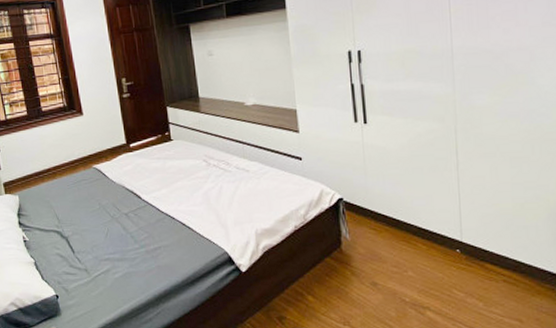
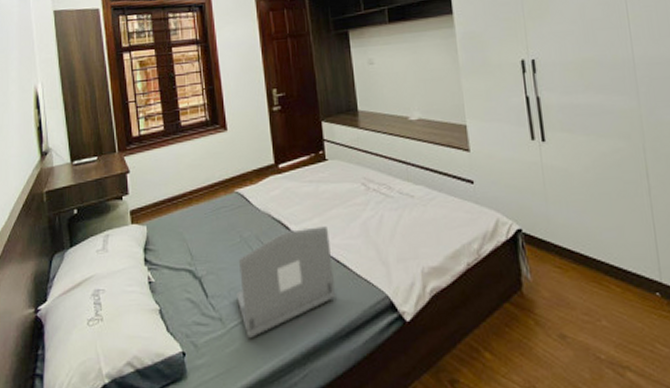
laptop: none [98,196,183,284] -> present [236,226,336,338]

